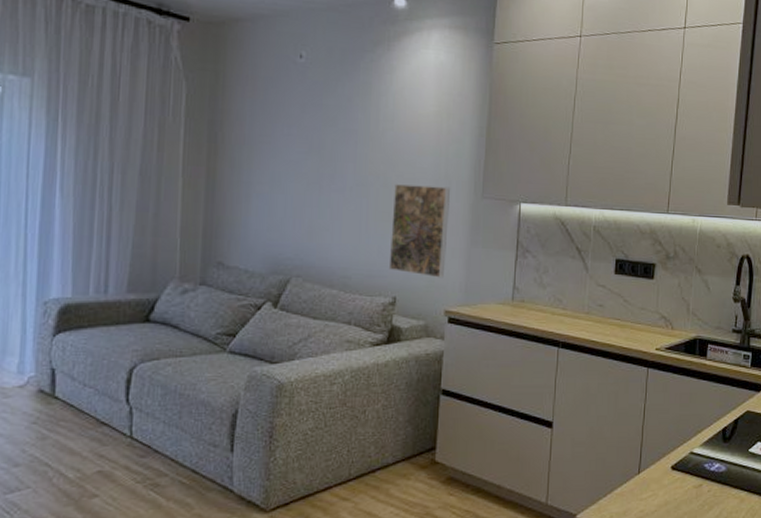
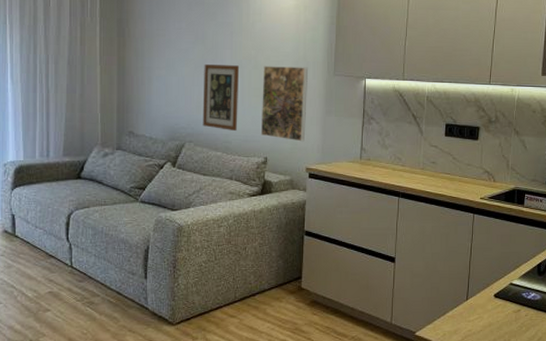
wall art: none [314,180,365,264] -> present [202,64,240,132]

